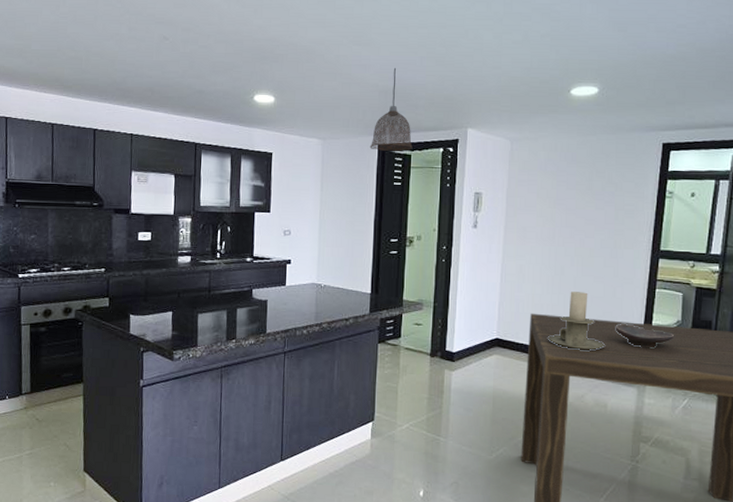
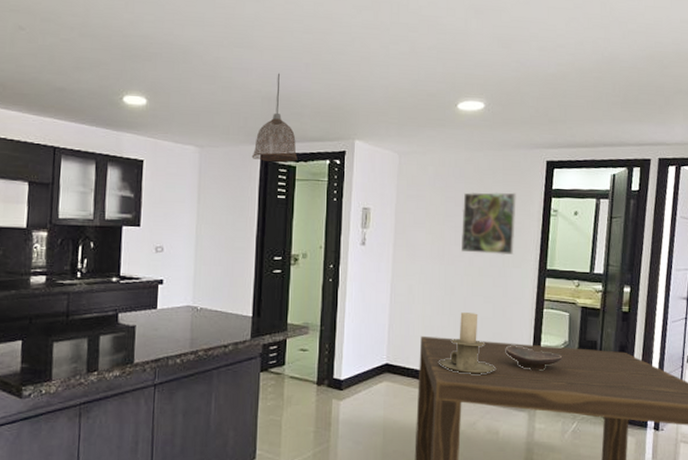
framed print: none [571,175,630,237] -> present [460,192,516,255]

